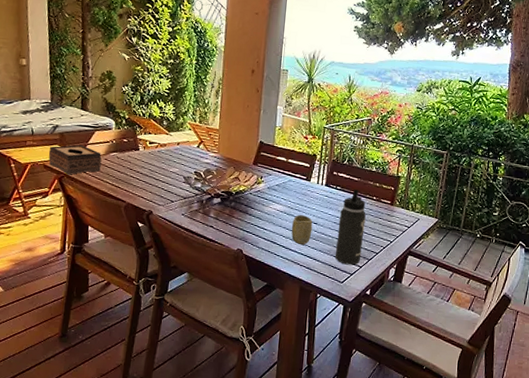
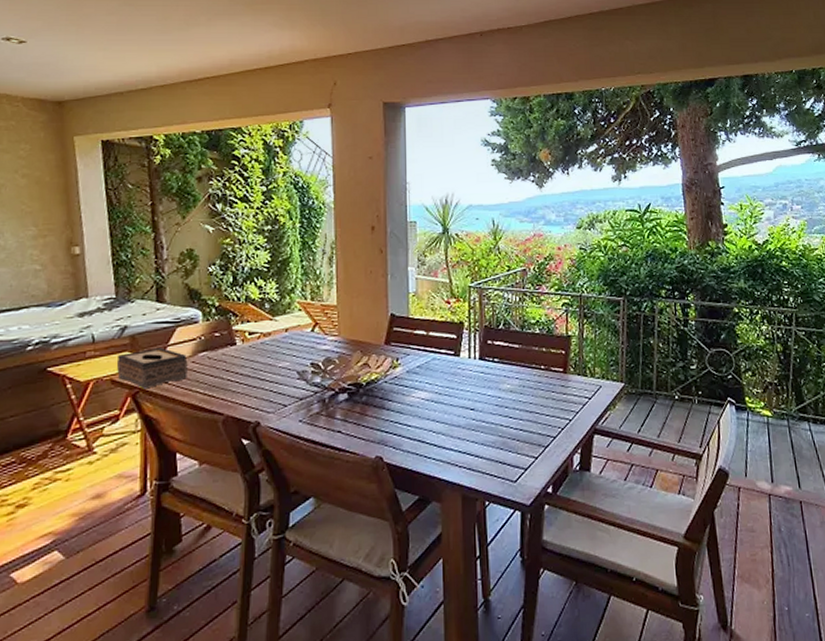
cup: present [291,215,313,245] -> none [442,401,469,439]
thermos bottle: present [335,189,366,265] -> none [501,359,535,458]

